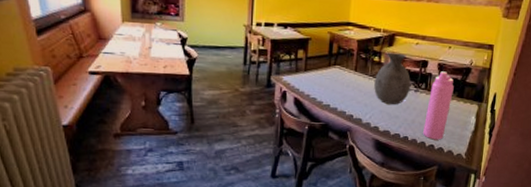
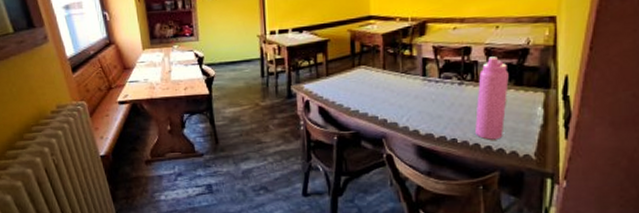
vase: present [374,52,411,105] -> none [408,42,453,104]

